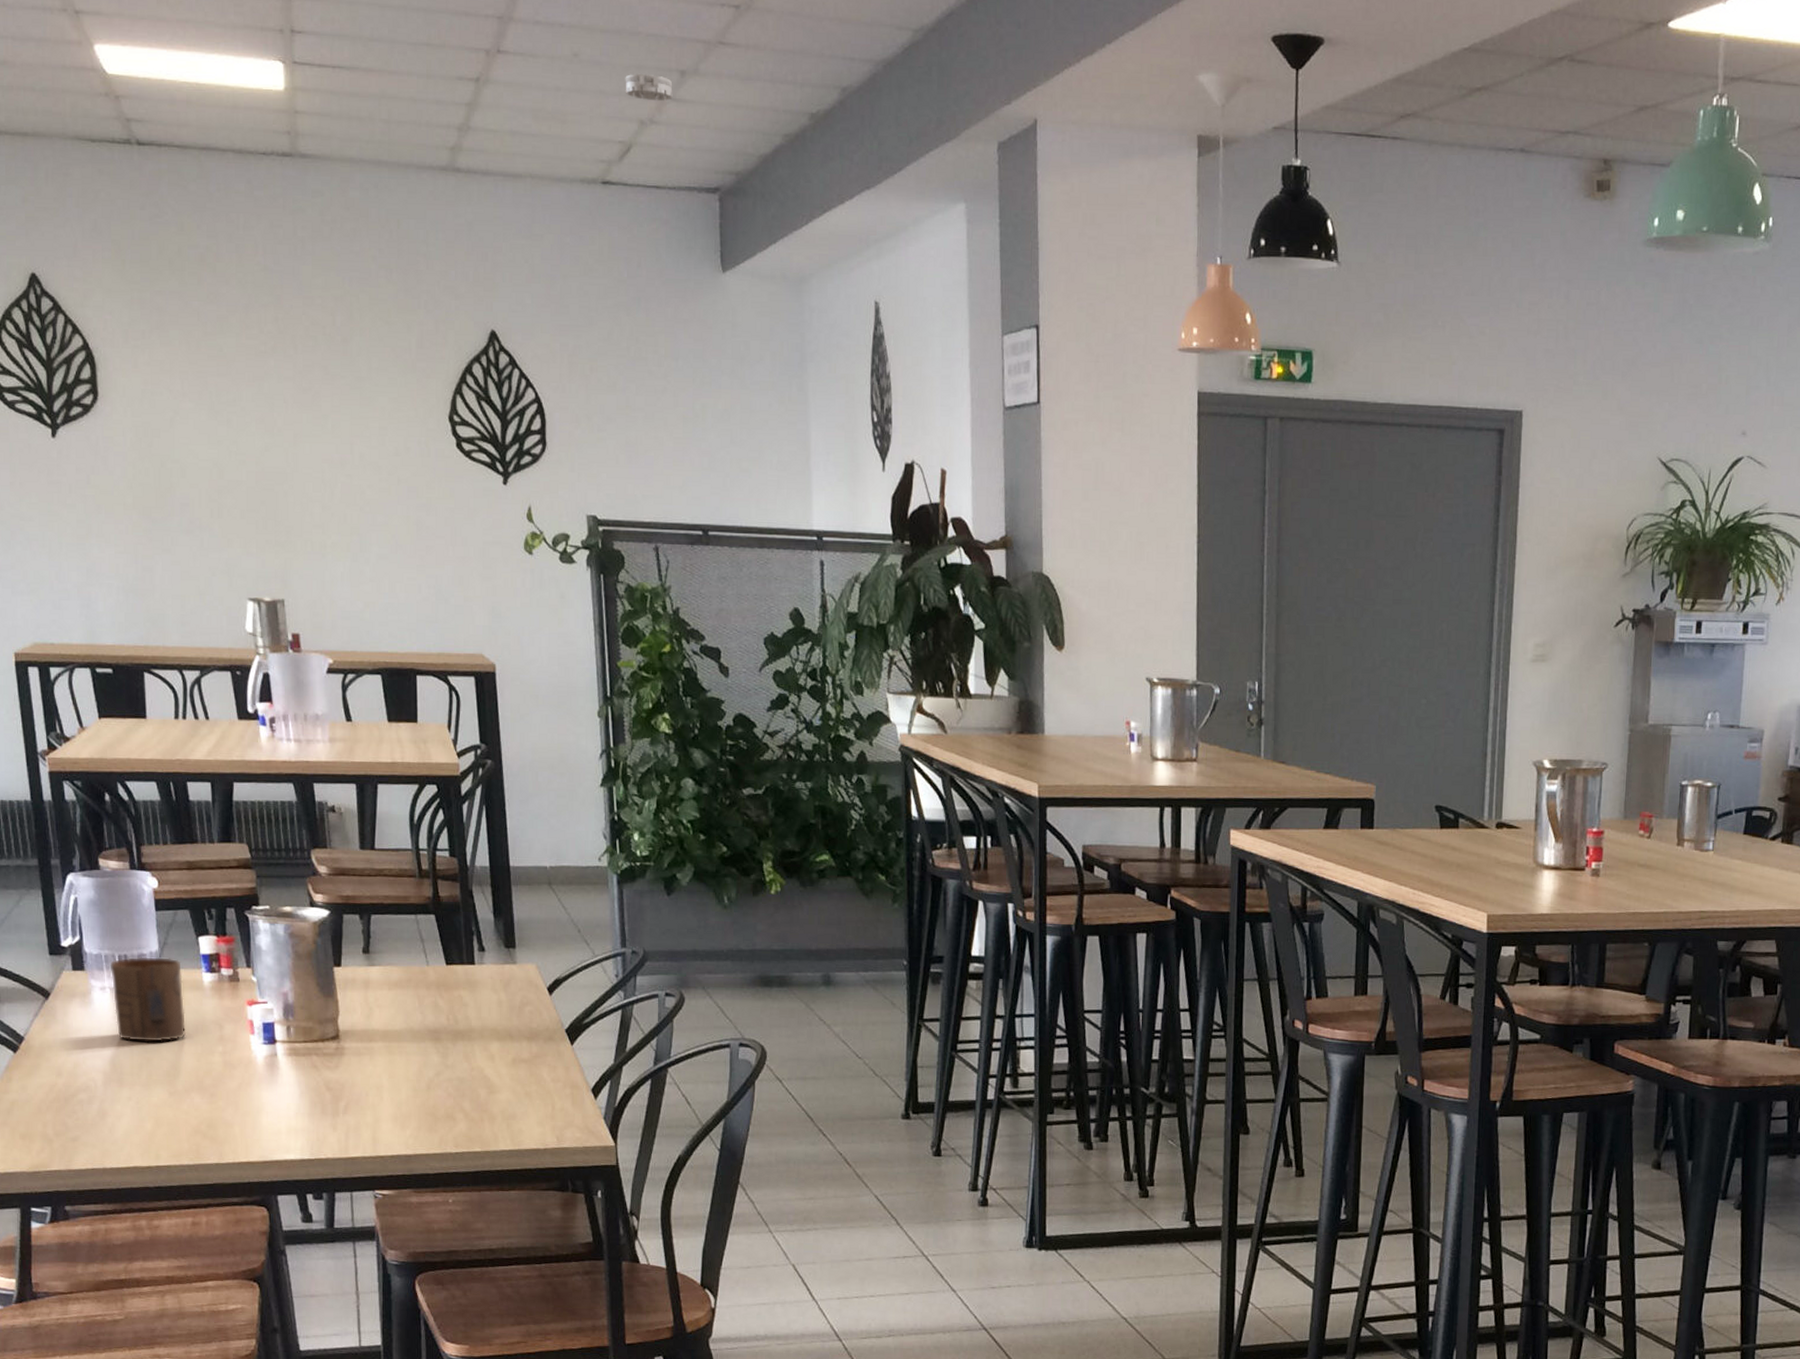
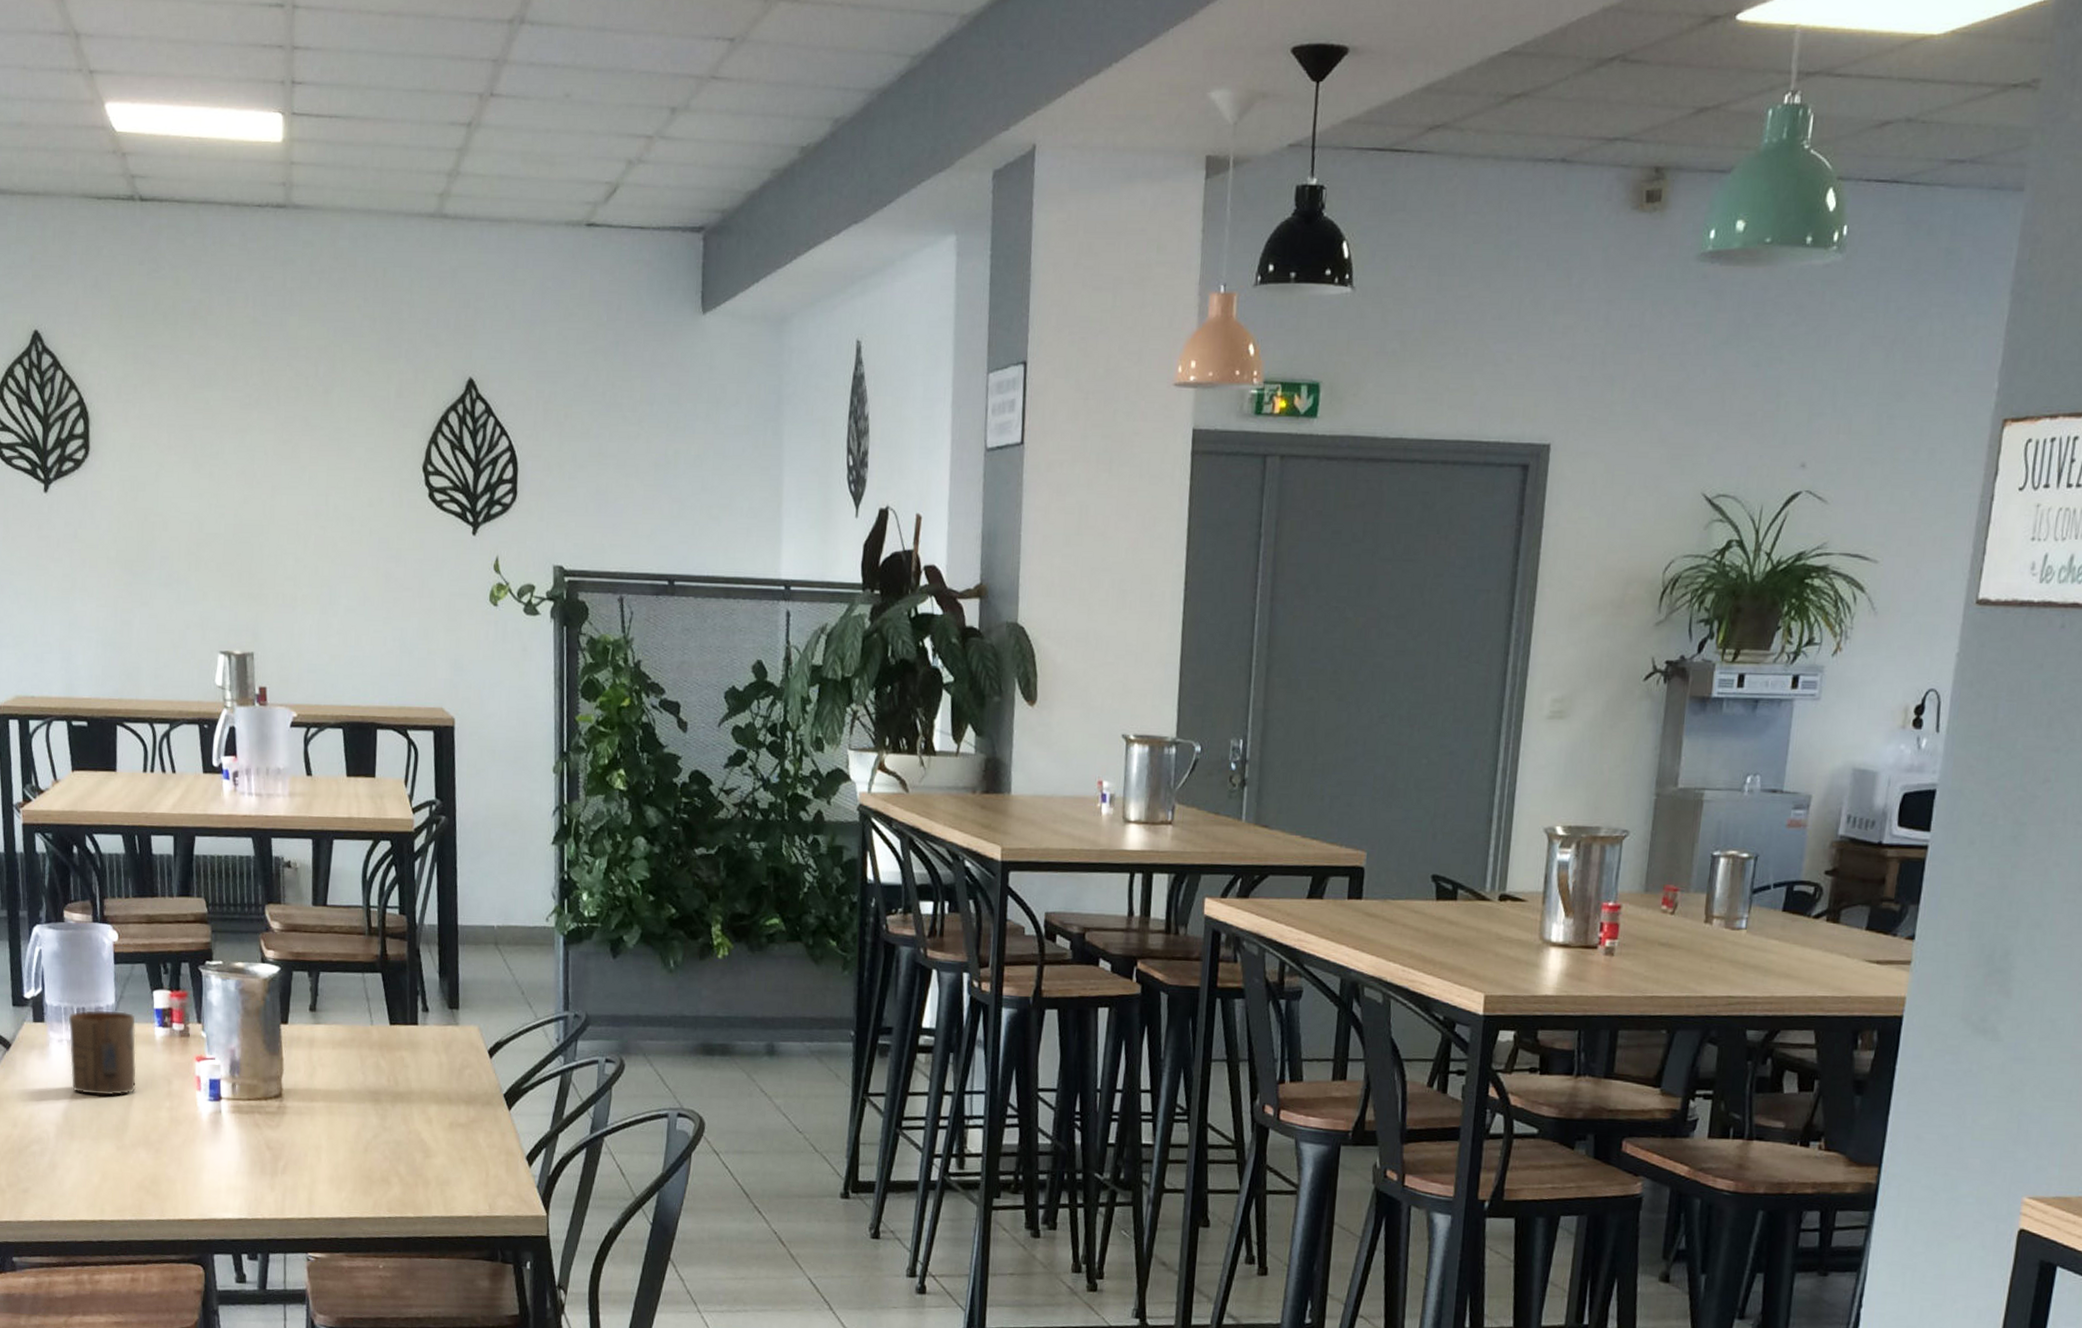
smoke detector: present [625,73,673,101] -> none [615,111,663,139]

